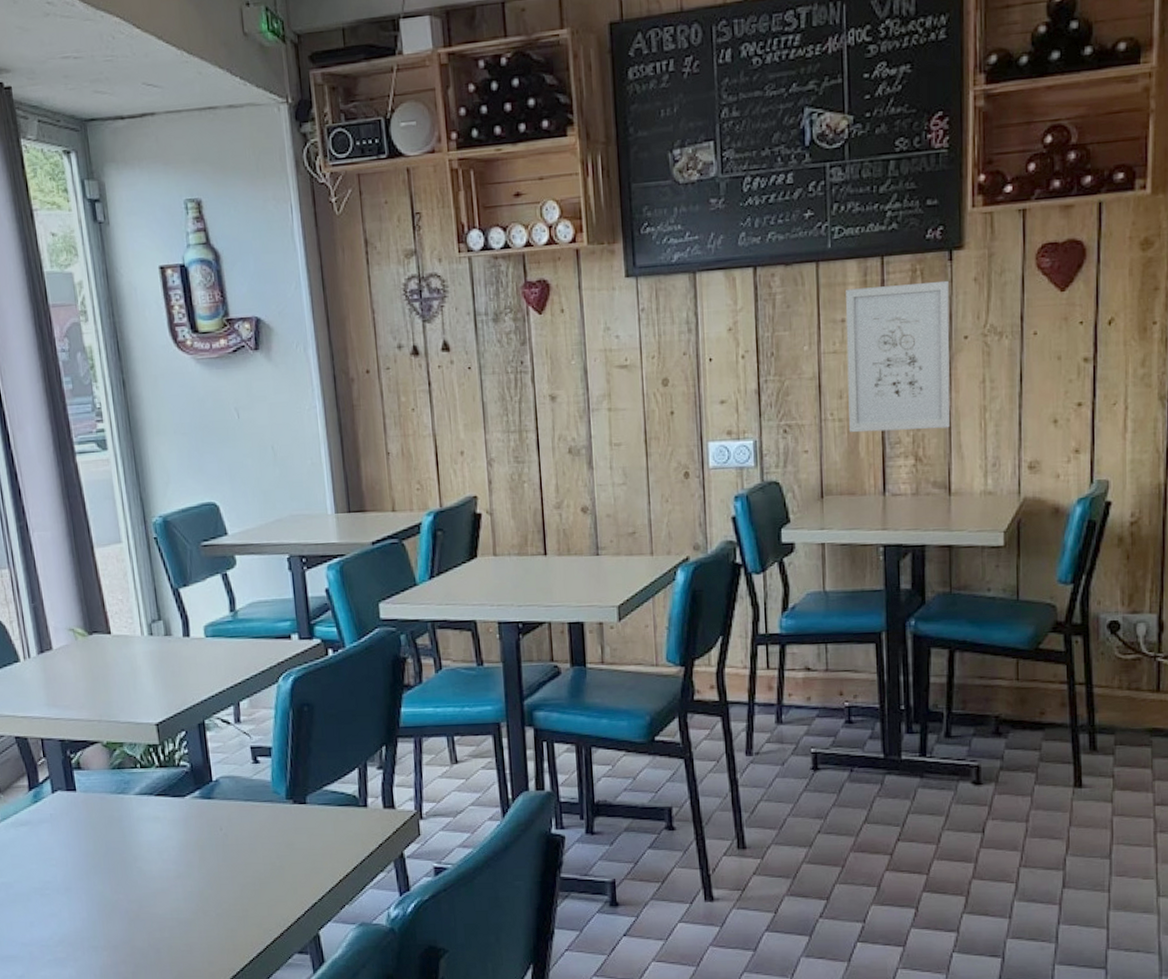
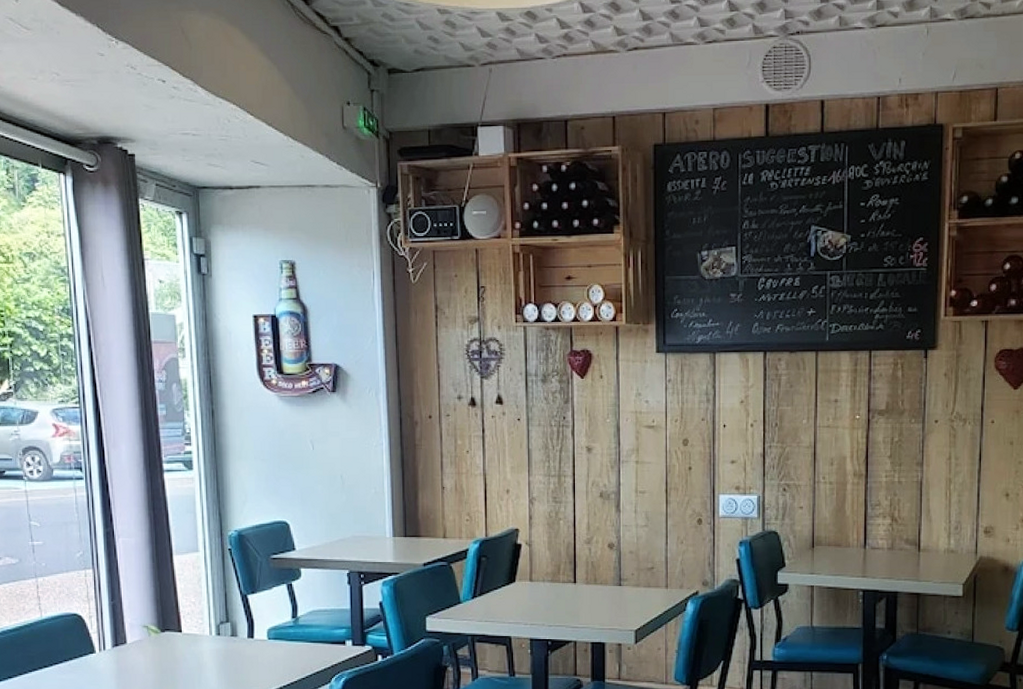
wall art: present [845,280,950,433] -> none [838,374,924,495]

